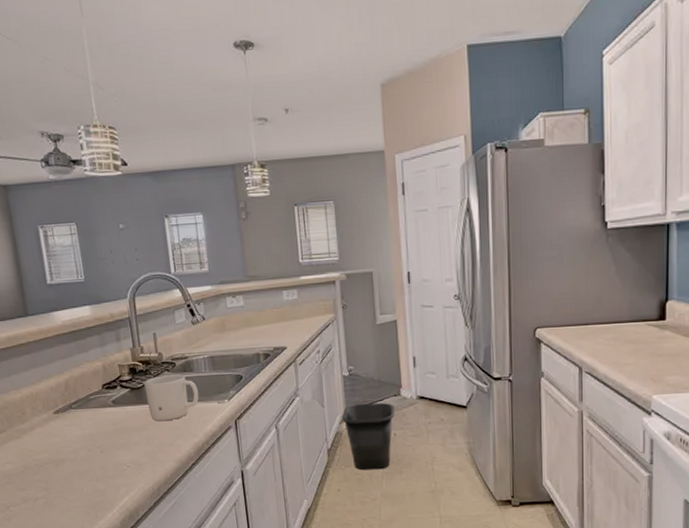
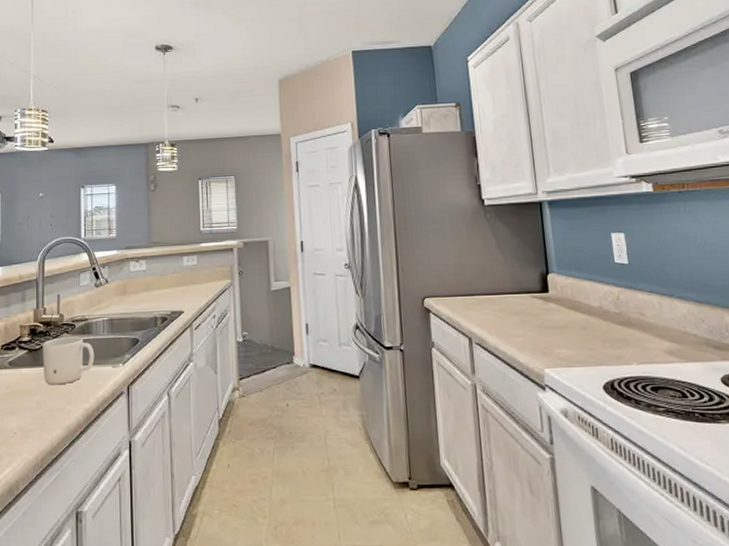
waste bin: present [341,402,395,471] -> none [234,370,288,444]

